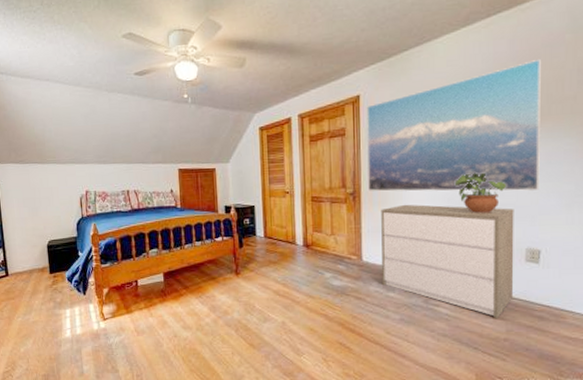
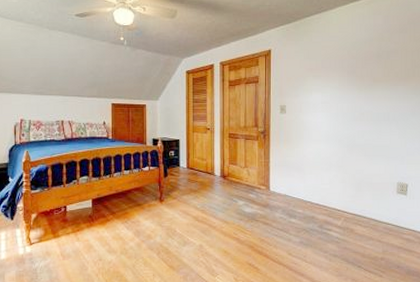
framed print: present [366,58,541,192] -> none [275,32,408,136]
dresser: present [381,204,514,318] -> none [286,143,389,241]
potted plant: present [453,170,507,214] -> none [343,117,383,153]

